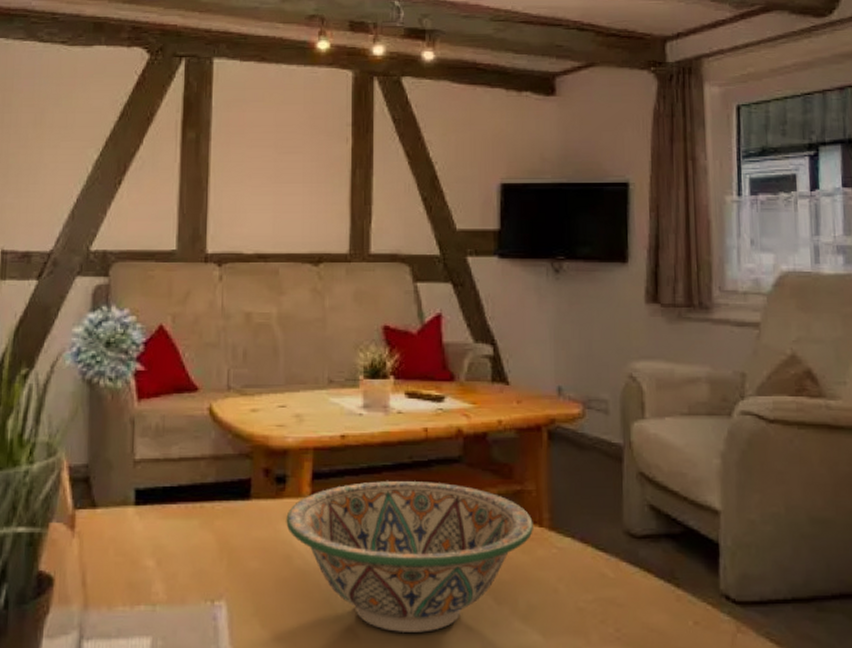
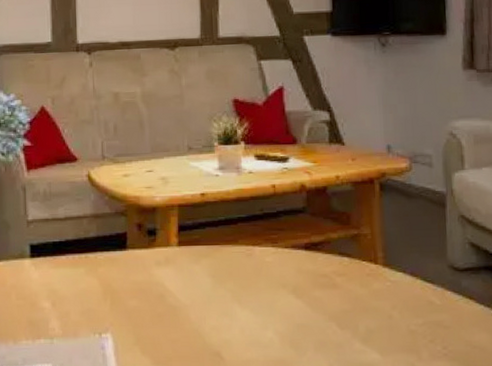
decorative bowl: present [286,481,533,633] -> none [158,229,370,355]

